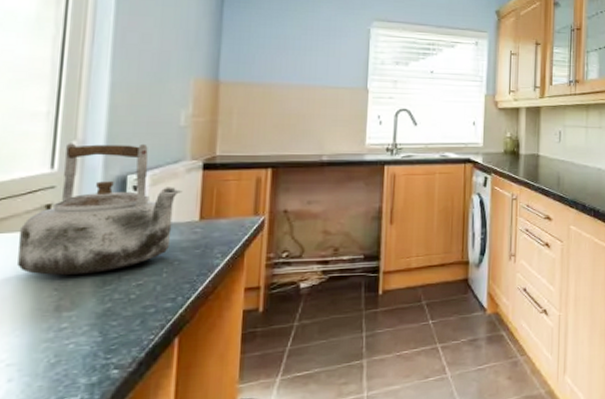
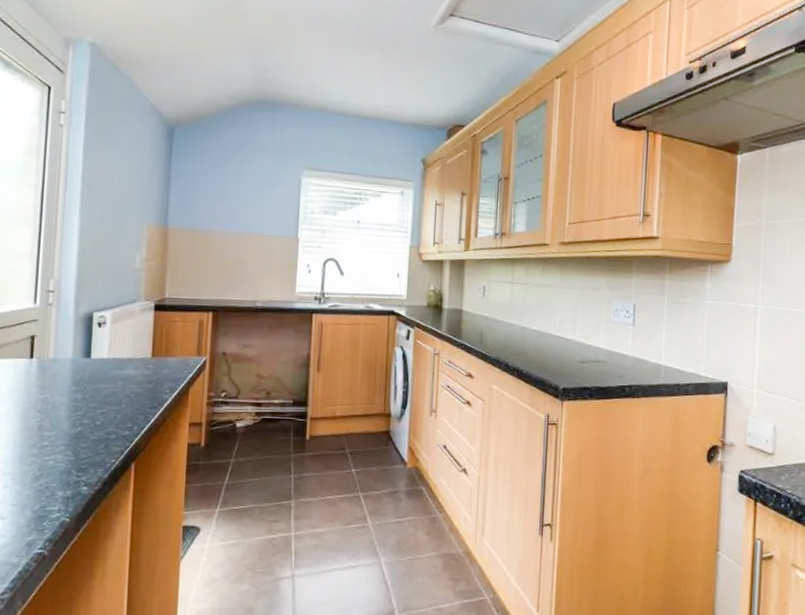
kettle: present [17,143,182,276] -> none [10,281,138,400]

